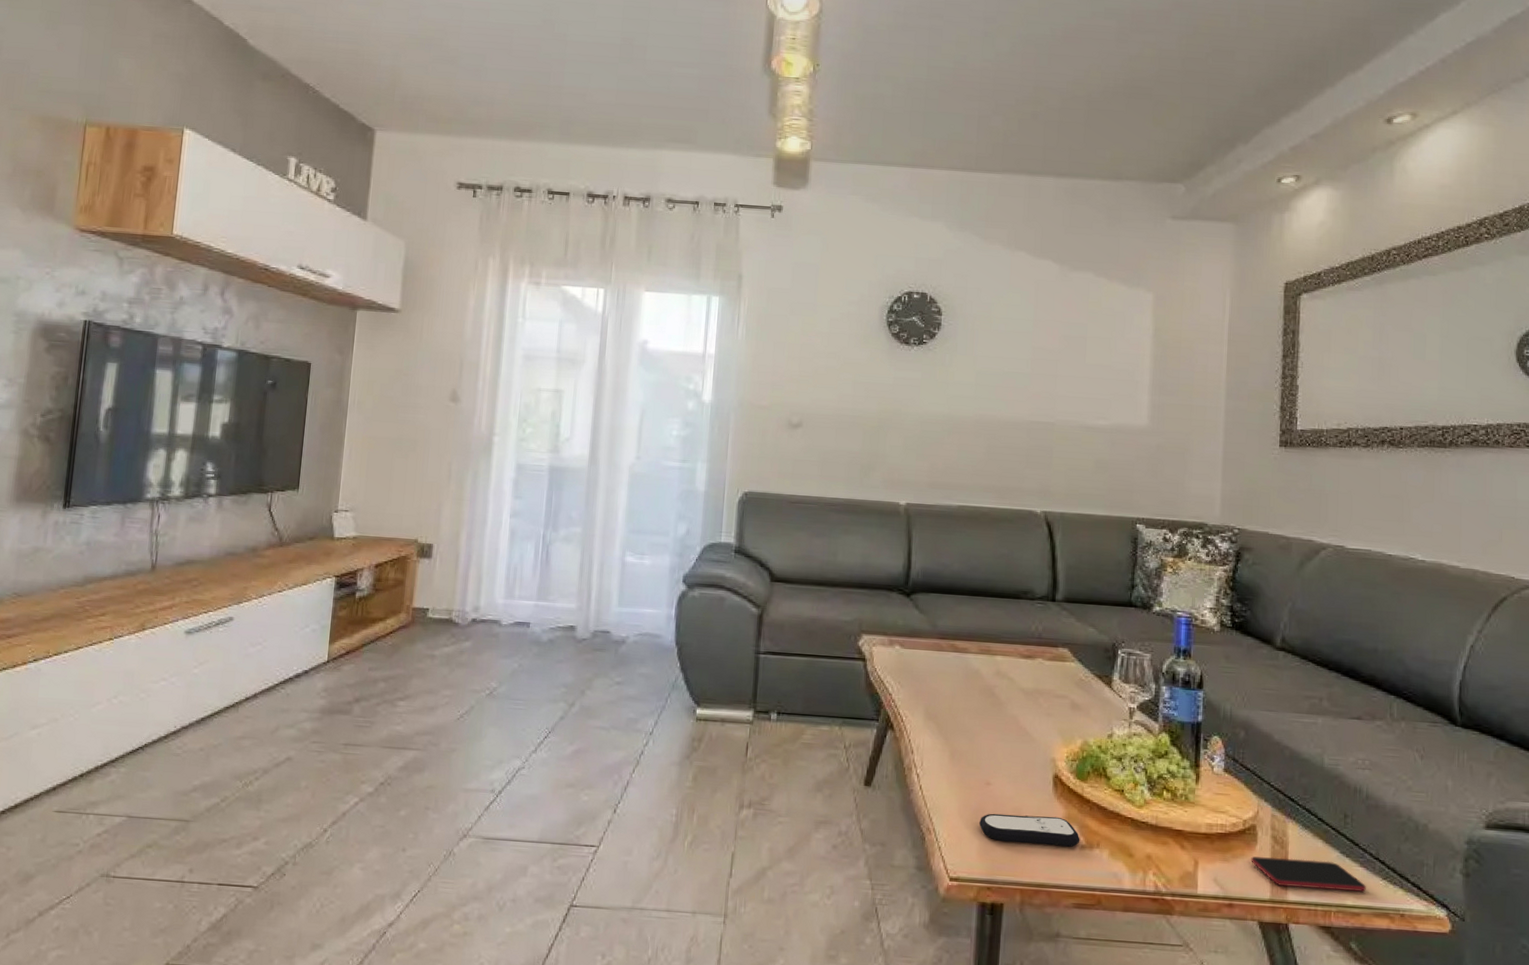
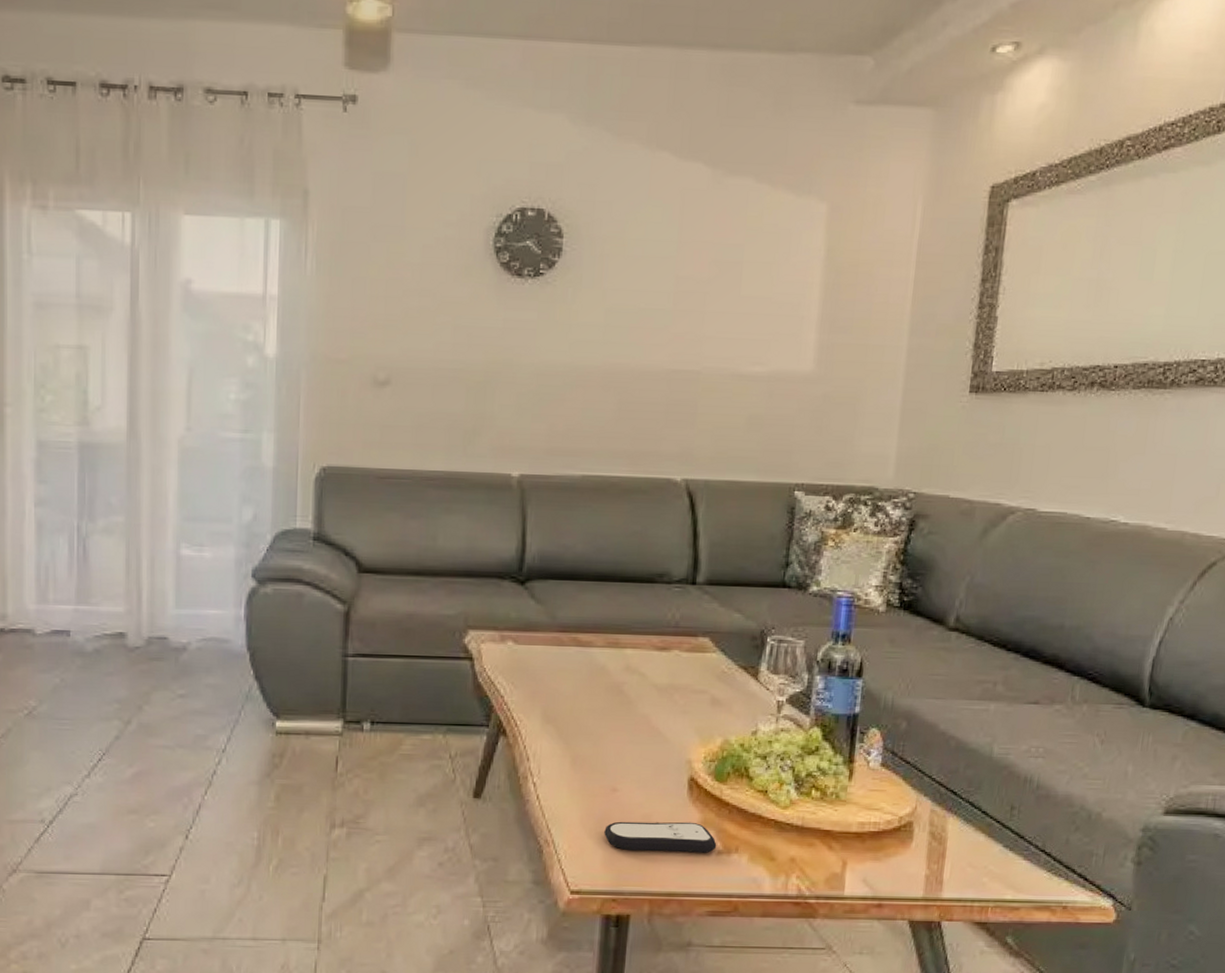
smartphone: present [1251,856,1367,892] -> none [905,854,1029,886]

